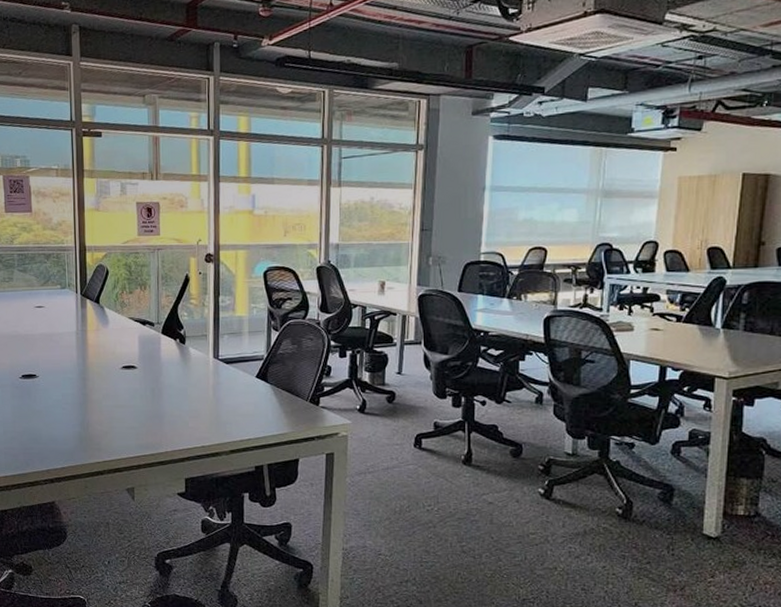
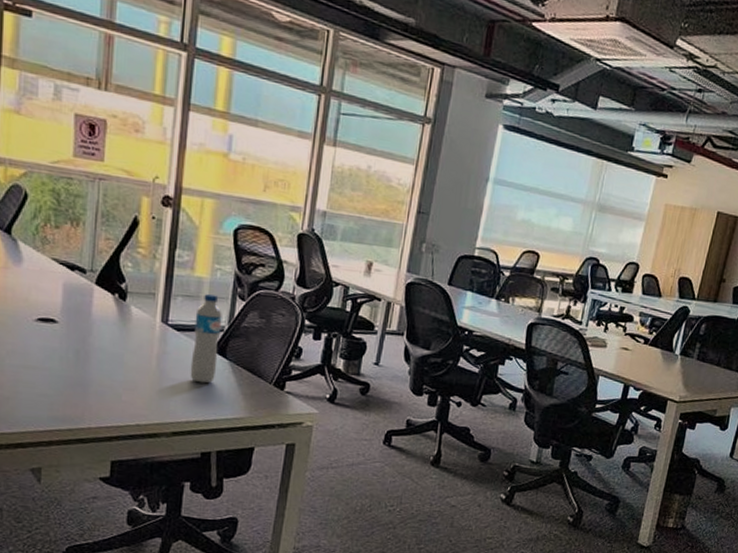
water bottle: none [239,330,261,406] -> present [190,294,222,384]

